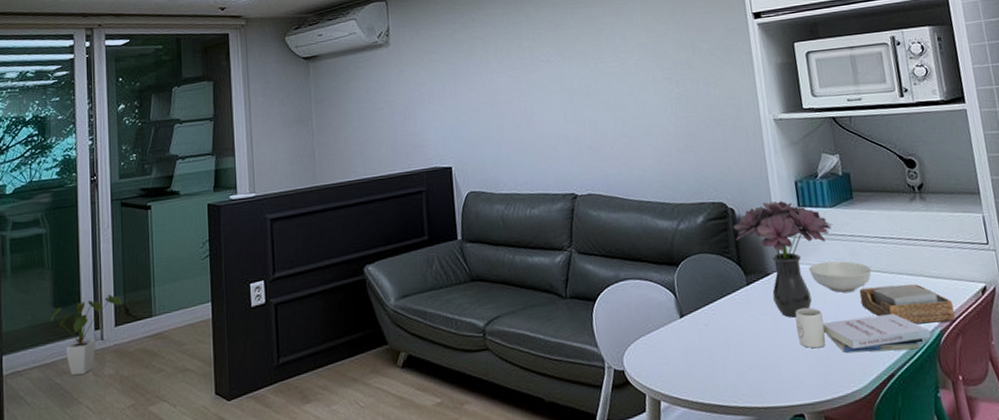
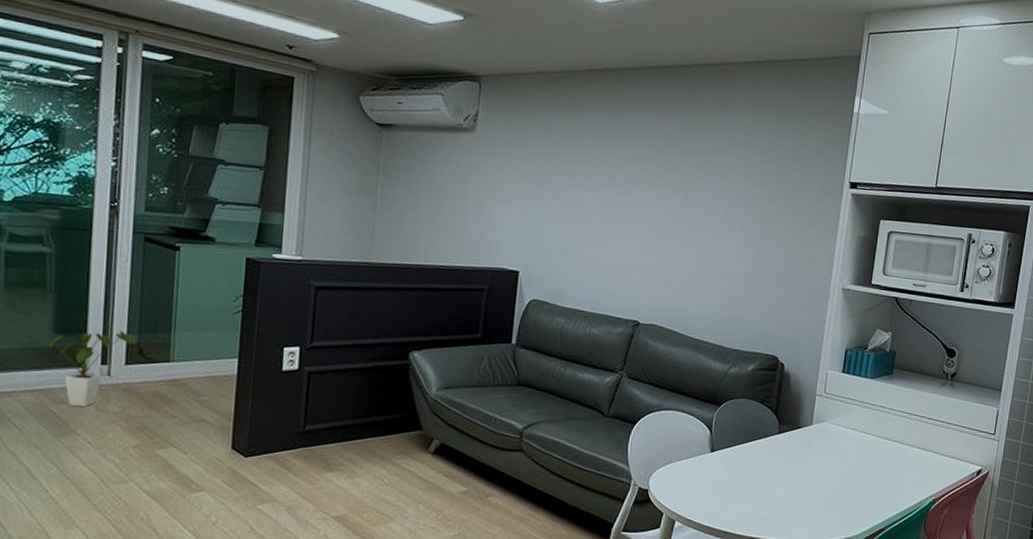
flower arrangement: present [733,201,833,318] -> none [779,363,868,468]
mug: present [795,307,826,349] -> none [811,461,838,498]
bowl: present [809,261,872,293] -> none [836,425,891,456]
books: present [822,314,931,353] -> none [835,477,925,512]
napkin holder: present [859,284,955,325] -> none [873,454,950,493]

